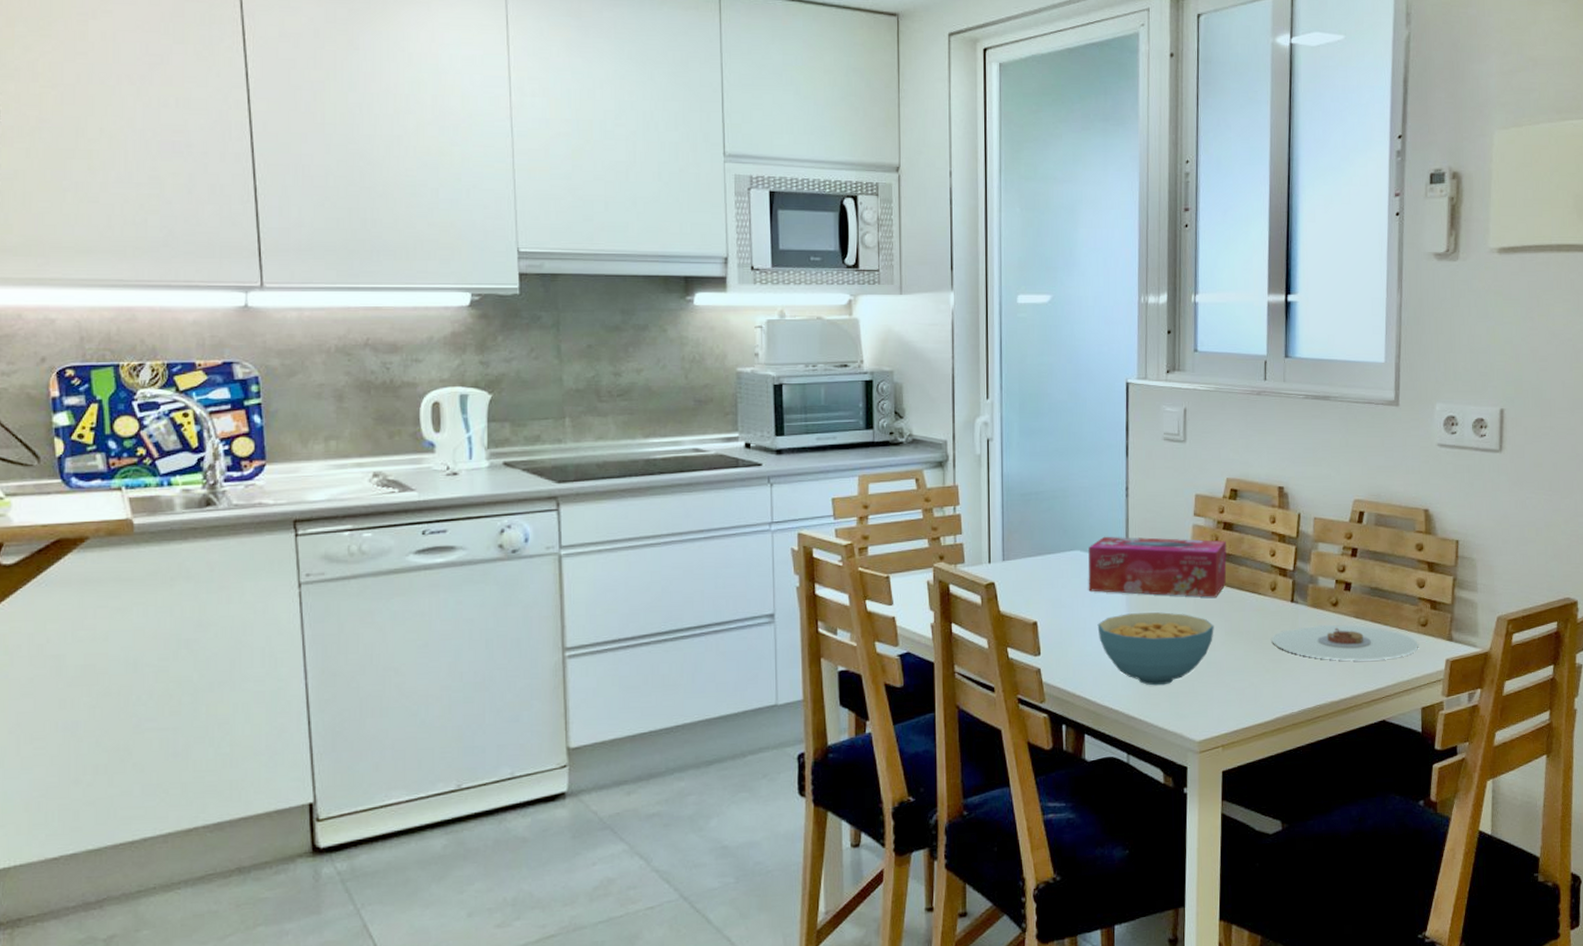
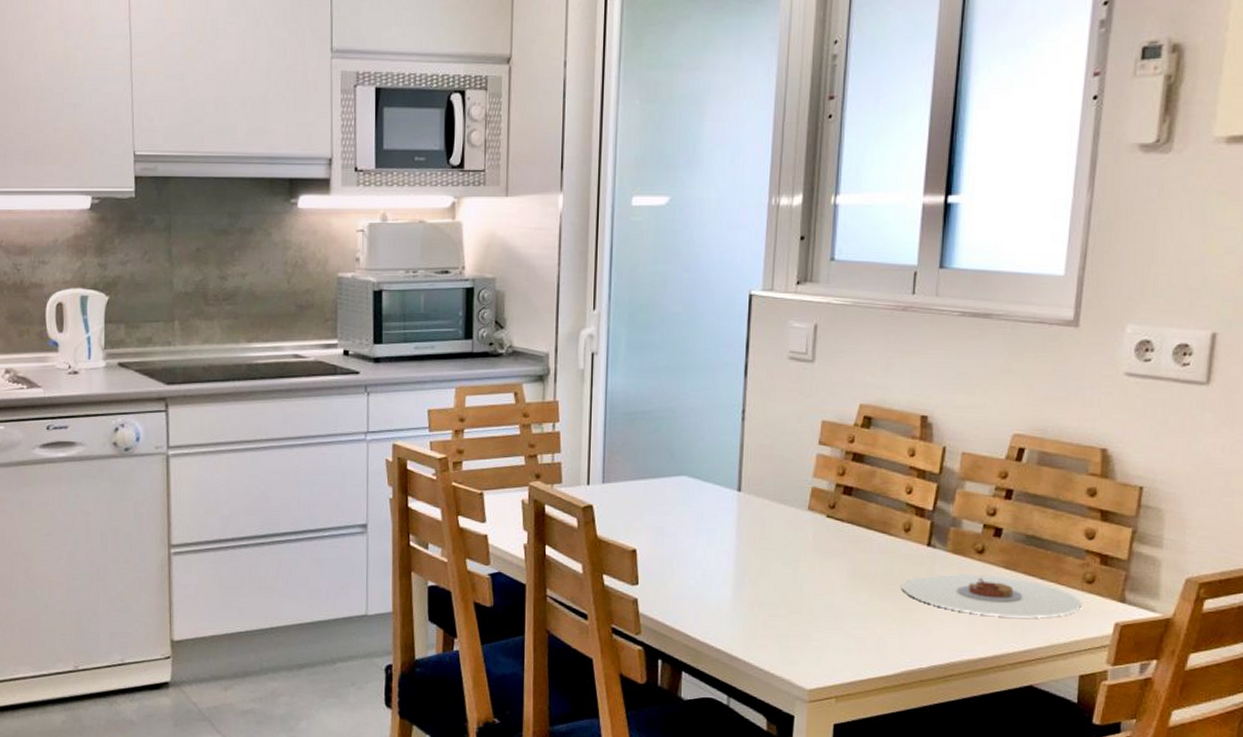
tissue box: present [1087,536,1227,597] -> none [694,462,855,535]
cereal bowl: present [1097,612,1214,686] -> none [702,547,835,627]

